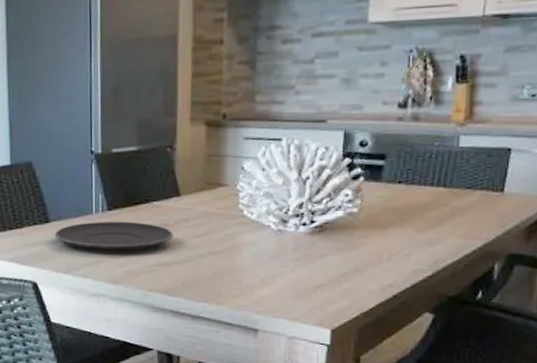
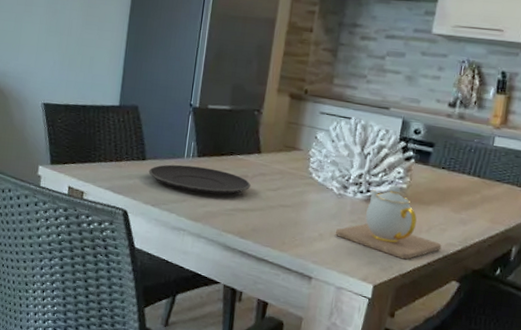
teapot: none [280,210,408,295] -> present [336,184,442,260]

